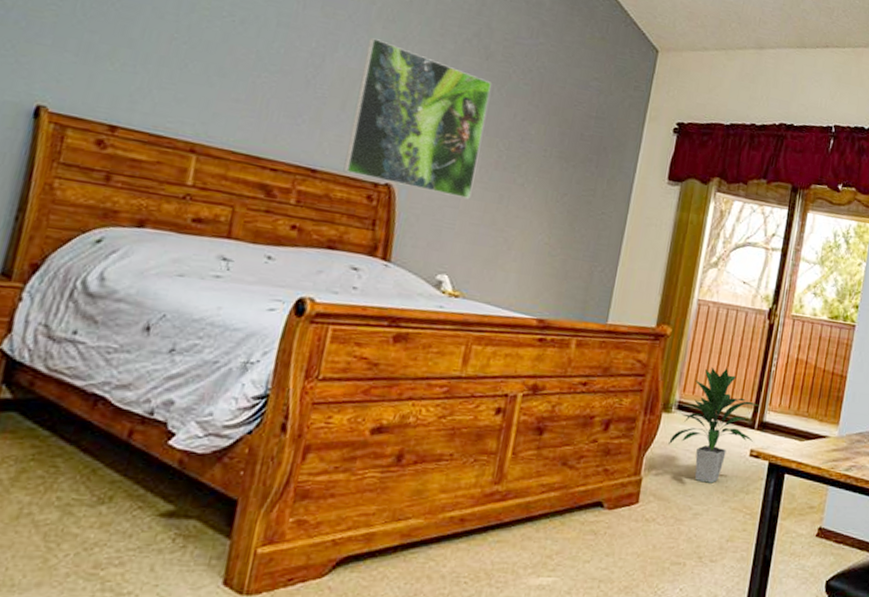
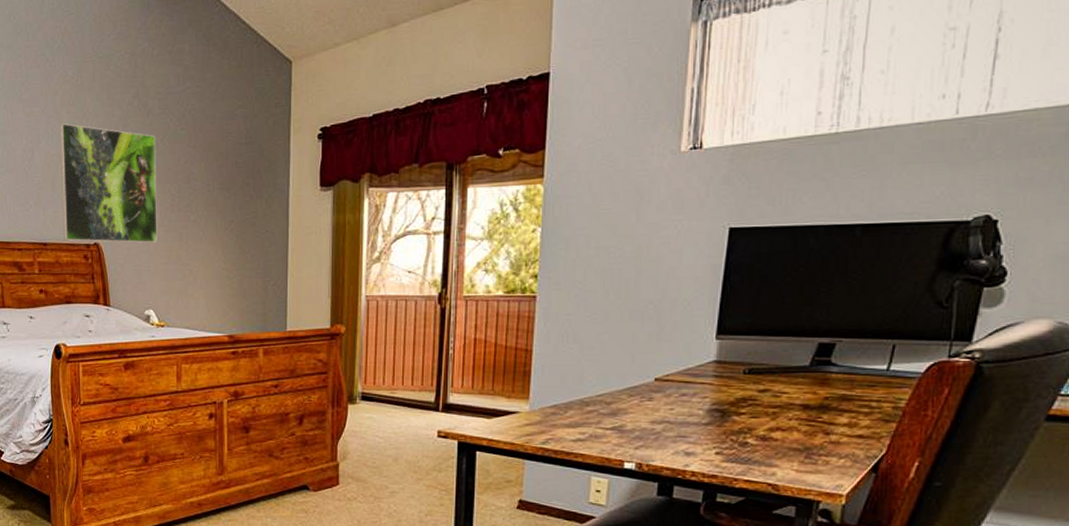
indoor plant: present [668,367,759,483] -> none [358,357,441,464]

